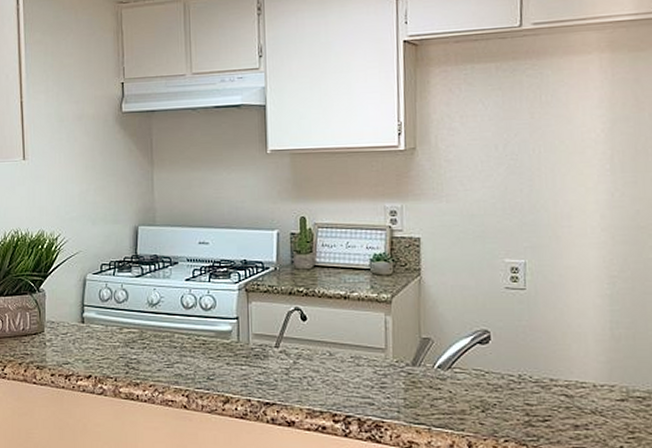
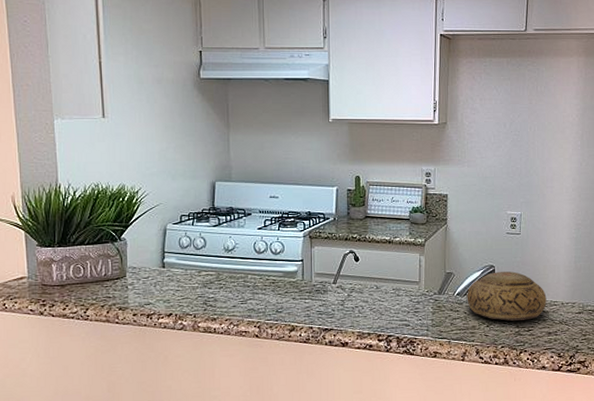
bowl: none [451,339,570,407] -> present [467,271,547,322]

